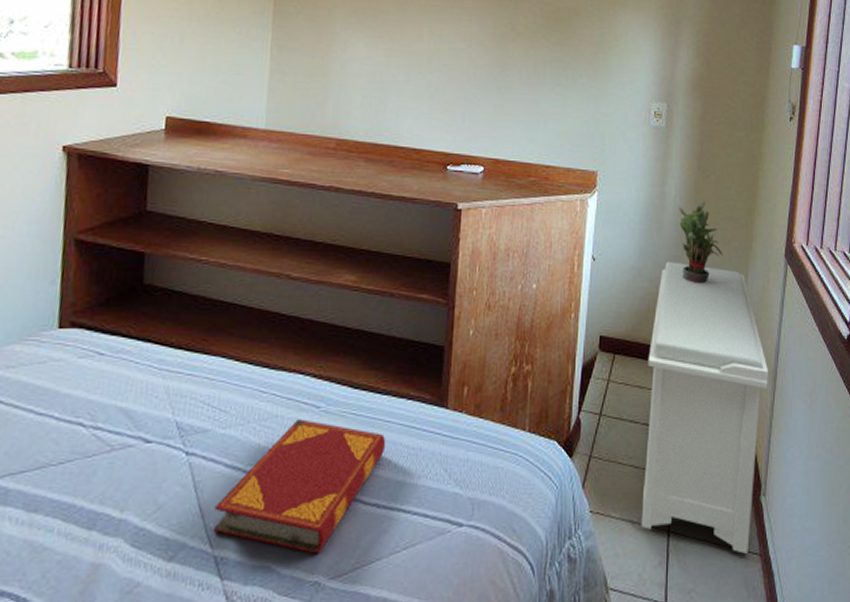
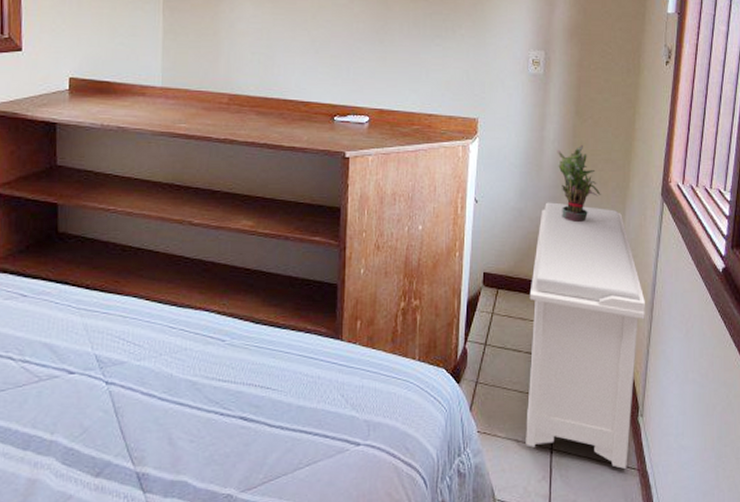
hardback book: present [212,419,386,554] -> none [133,351,287,470]

